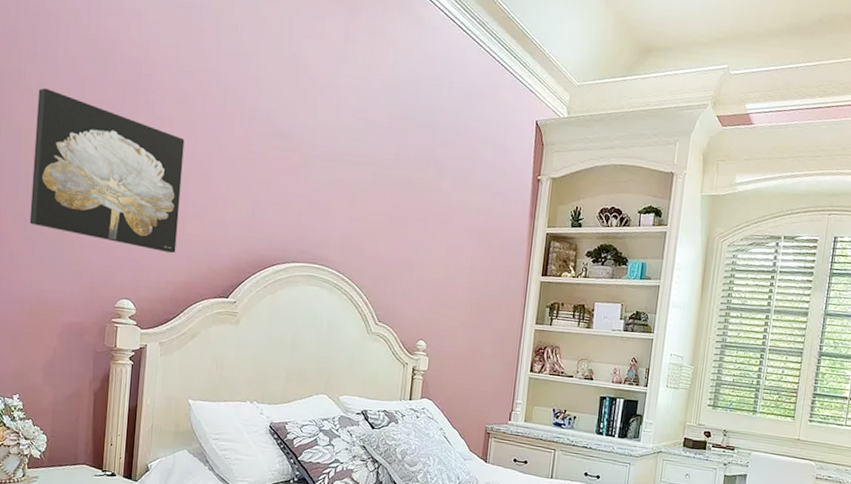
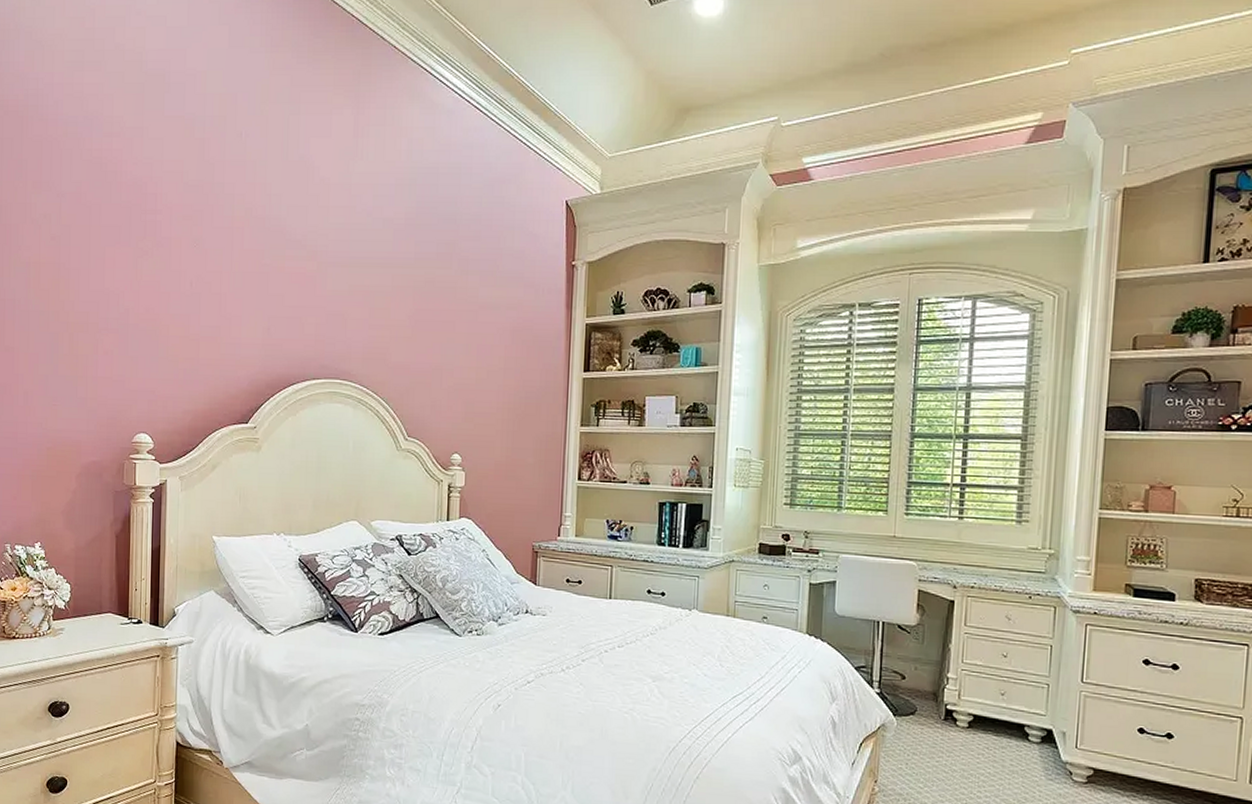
wall art: present [29,88,185,254] -> none [42,219,194,381]

